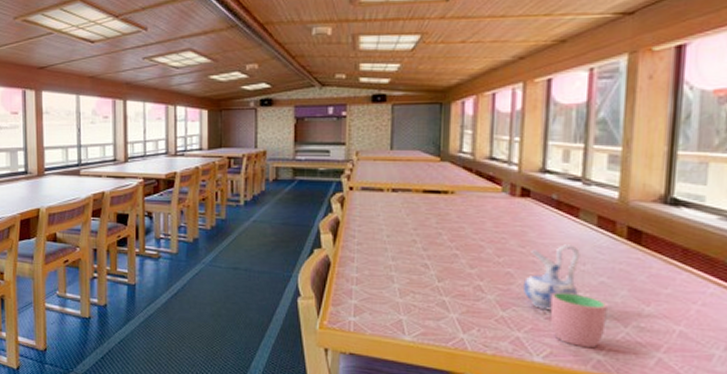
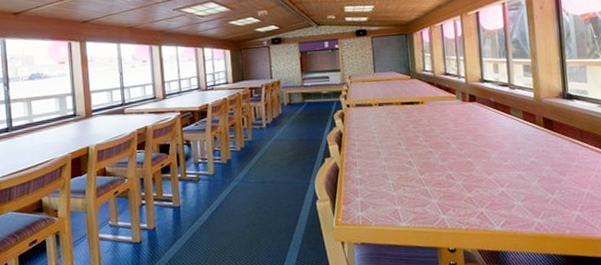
ceramic pitcher: present [522,244,580,311] -> none [480,135,518,188]
cup: present [550,292,607,349] -> none [500,172,540,215]

